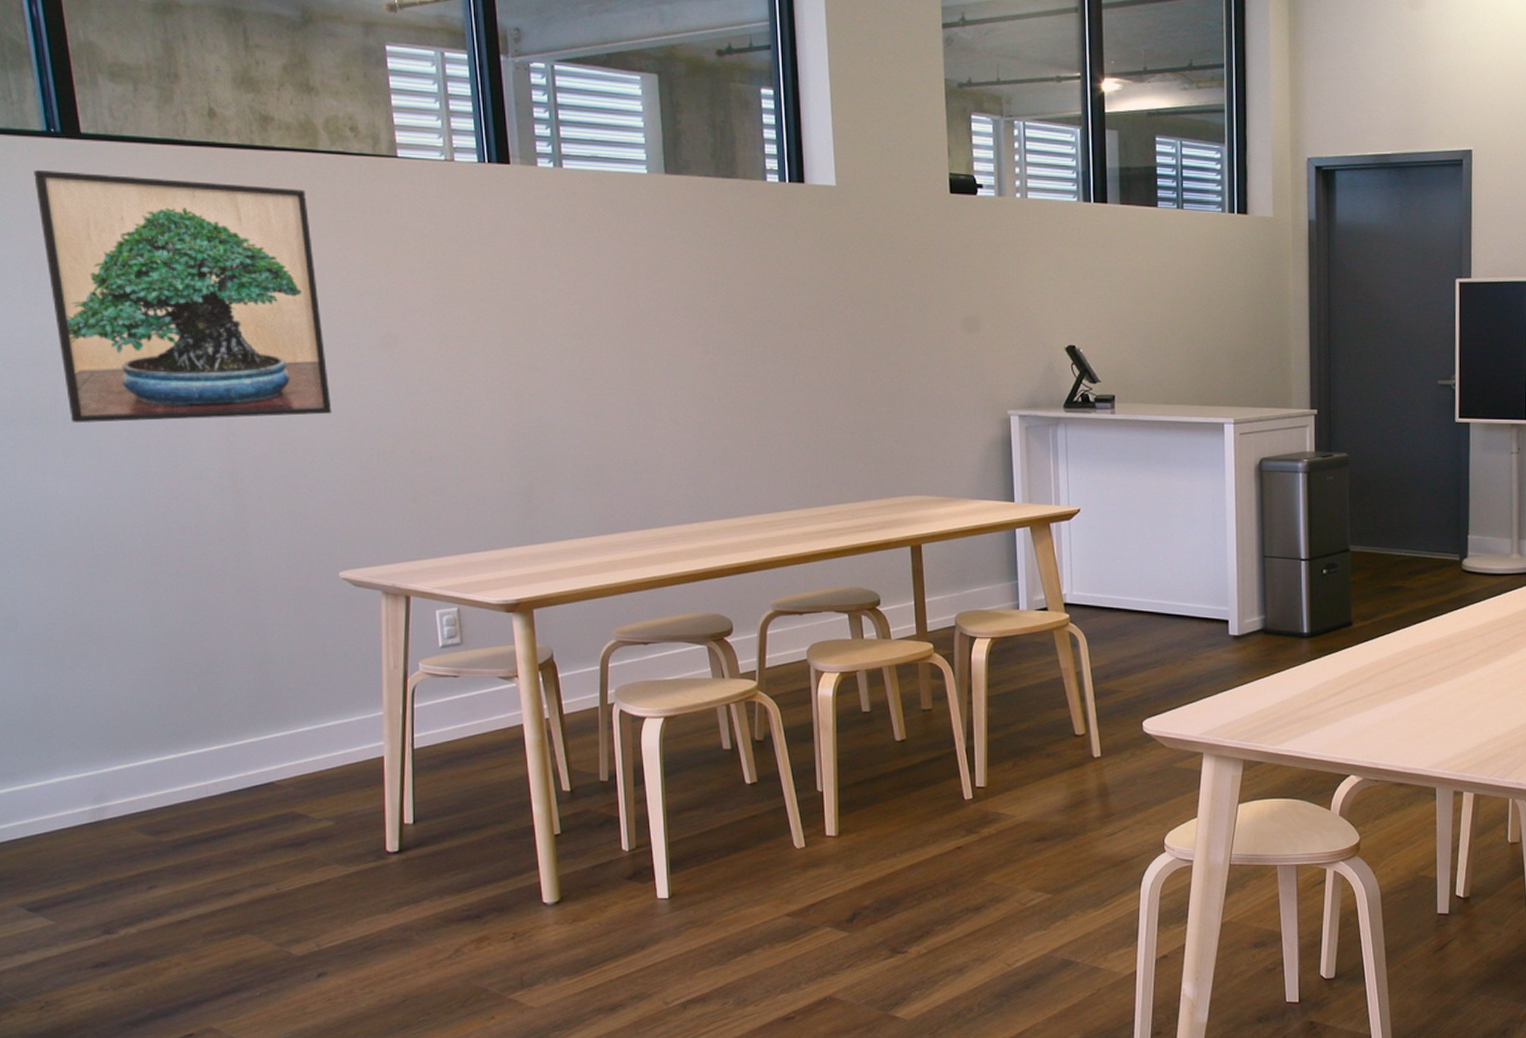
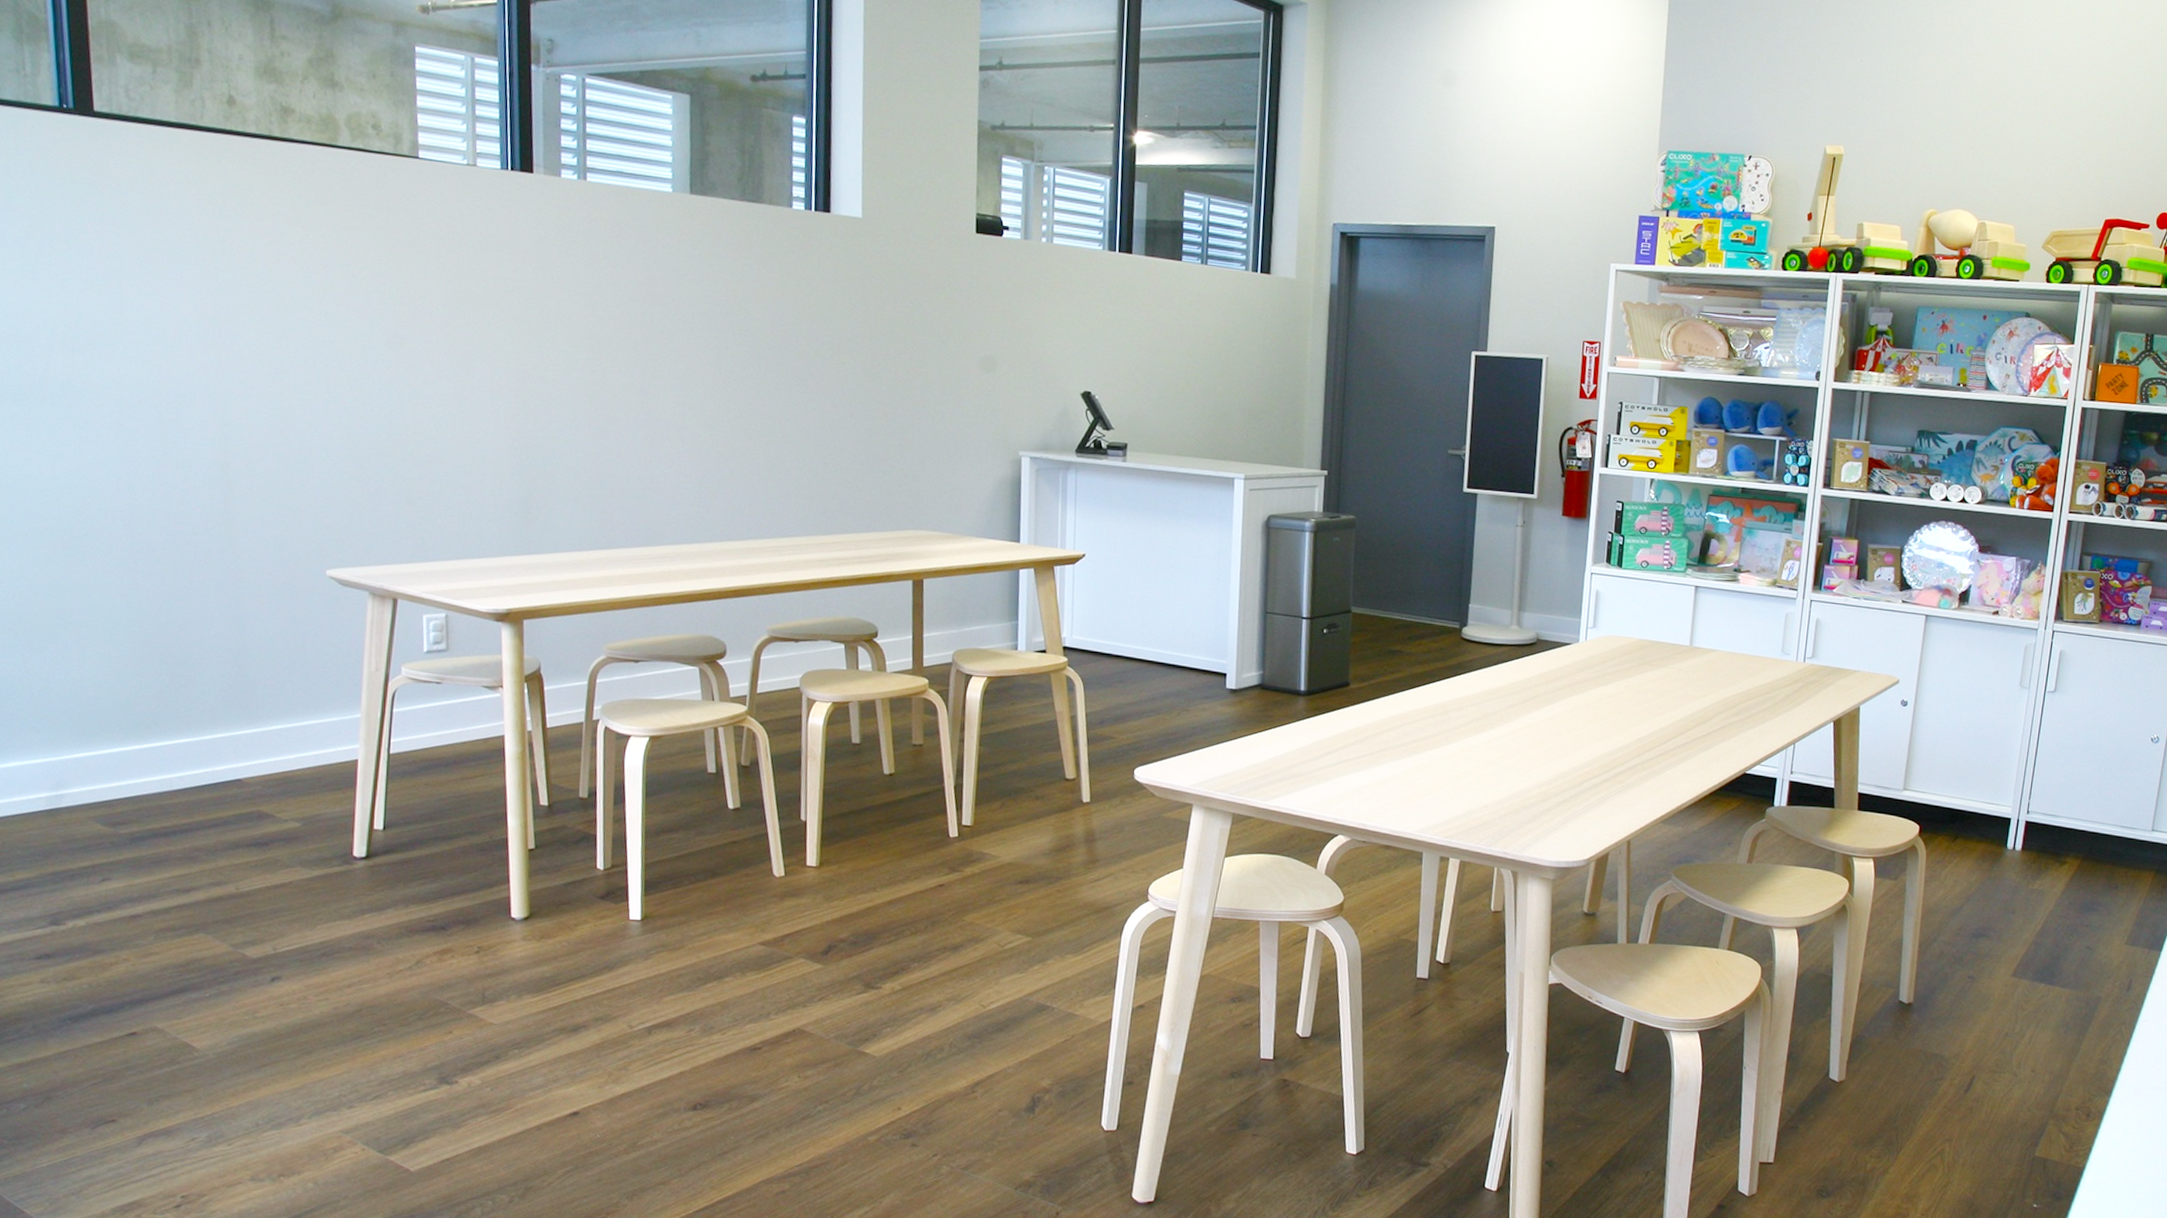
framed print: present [34,170,332,423] -> none [41,145,332,410]

